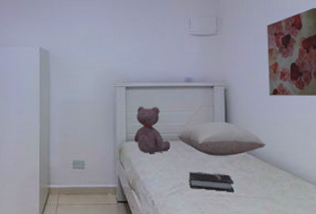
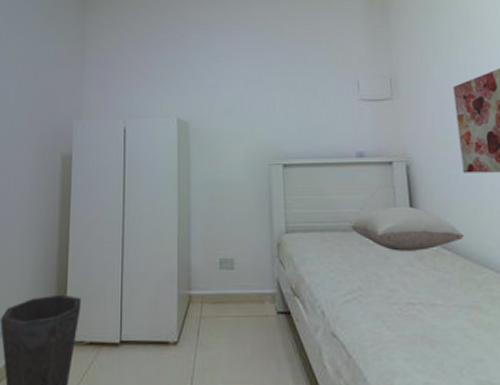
teddy bear: present [133,106,171,153] -> none [295,188,342,248]
hardback book: present [189,172,235,192] -> none [368,272,429,299]

